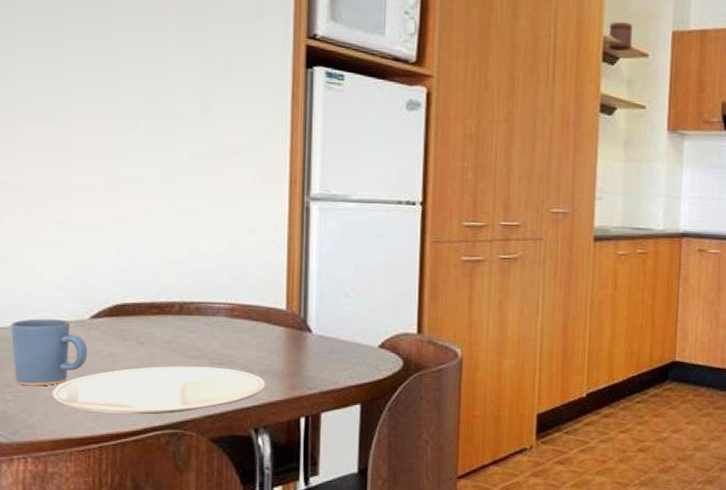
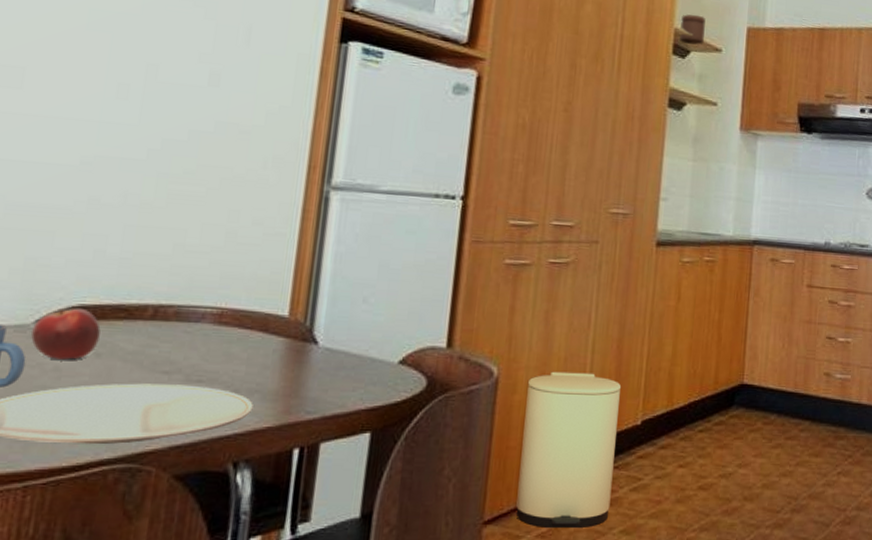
fruit: none [89,306,140,348] -> present [31,308,101,360]
pedal bin: none [483,352,568,482] -> present [516,371,622,527]

